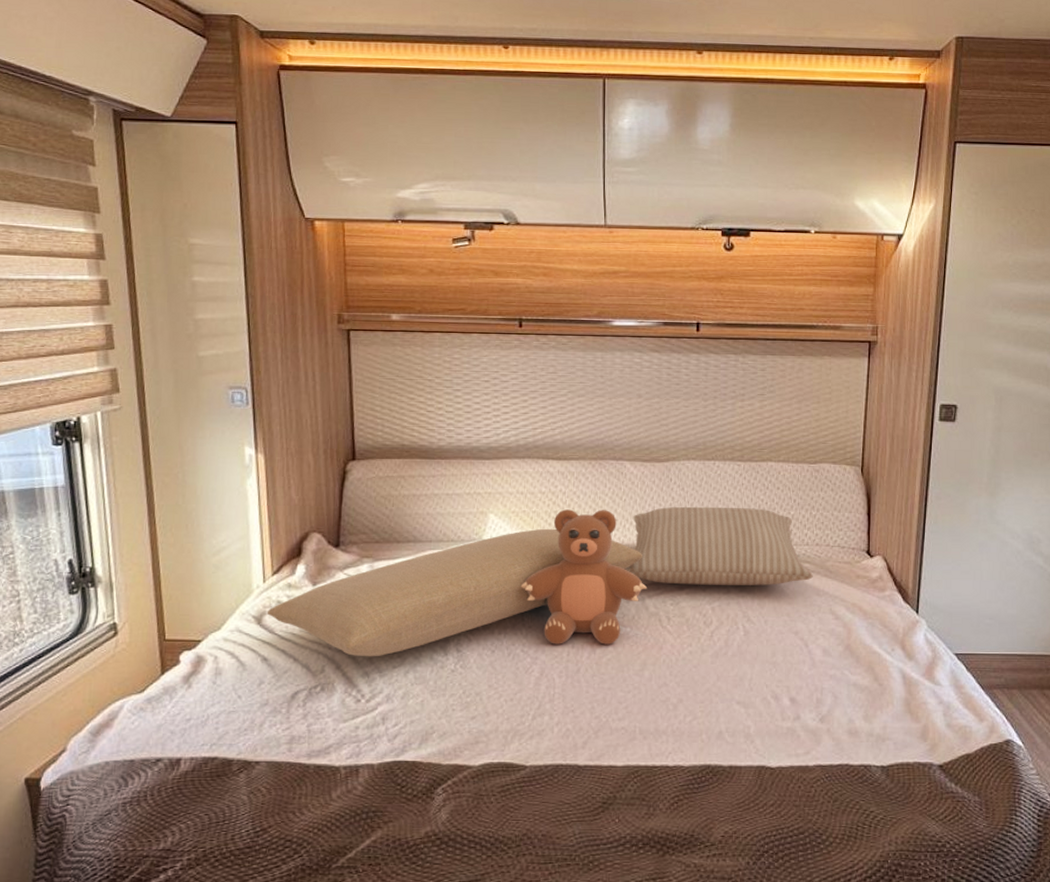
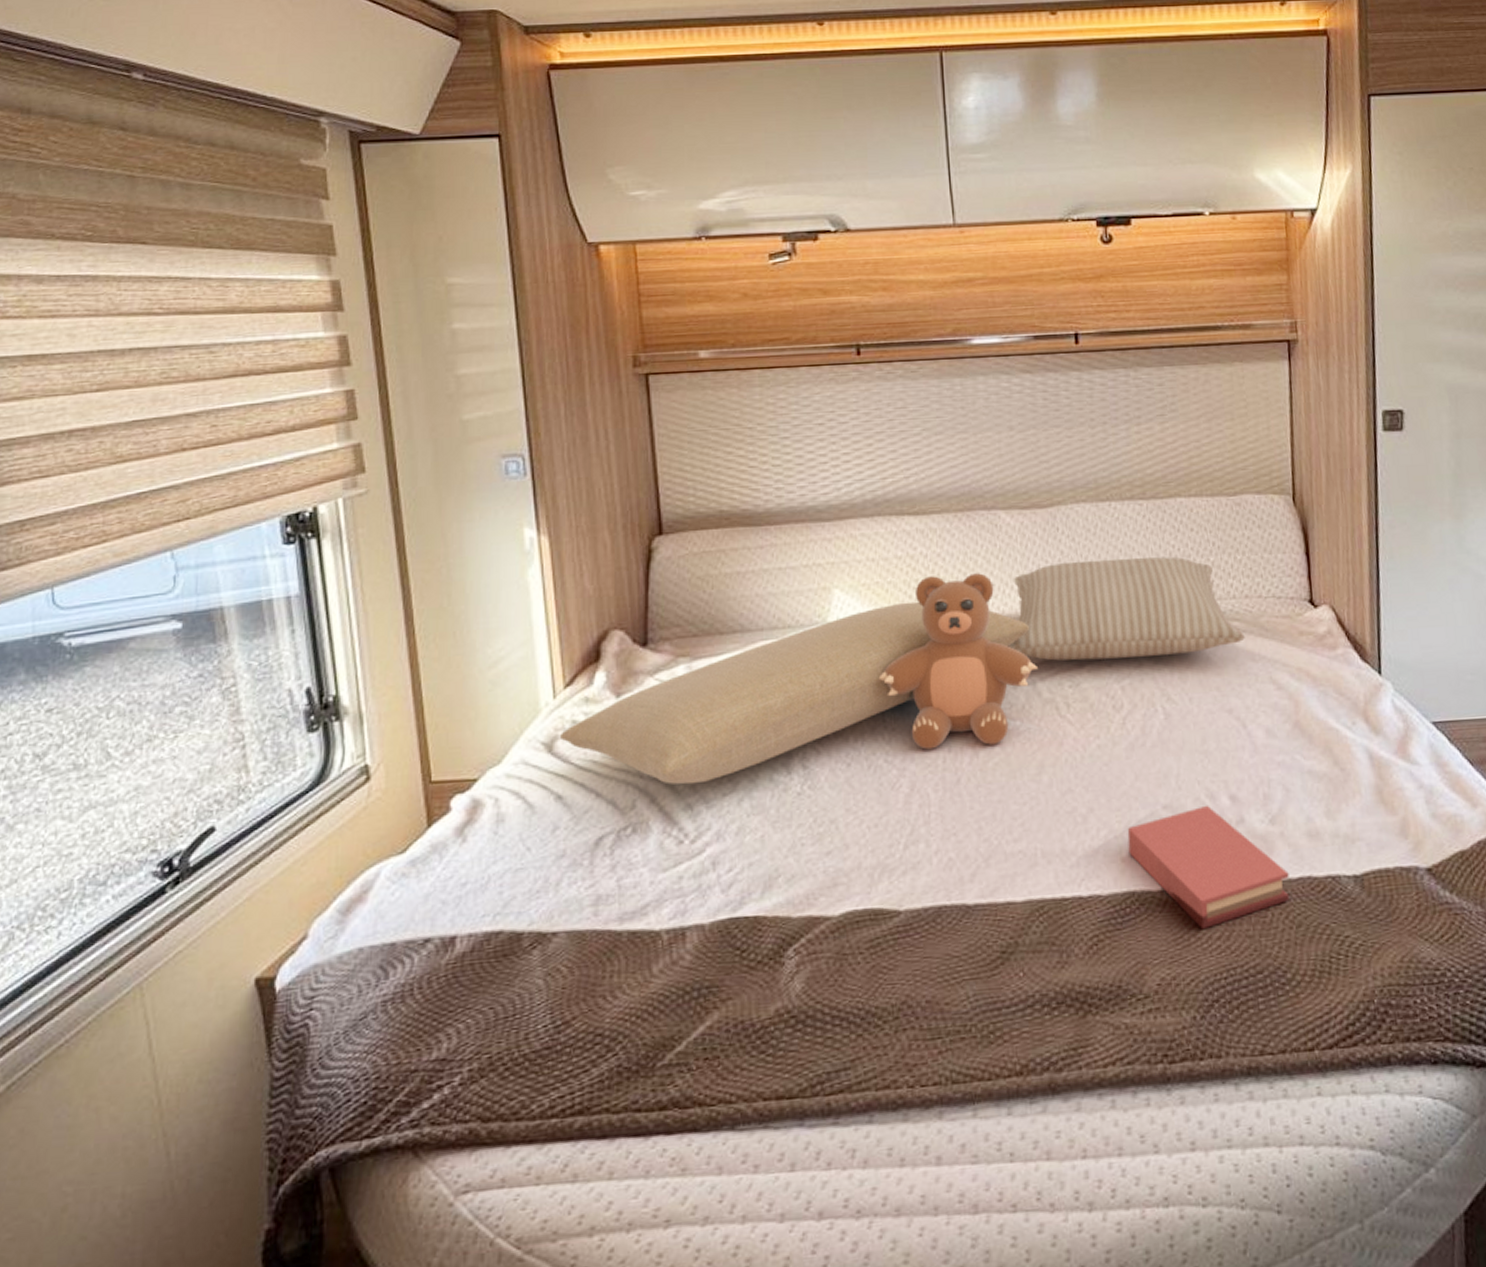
book: none [707,704,831,798] -> present [1127,805,1290,930]

